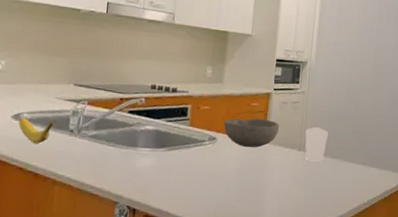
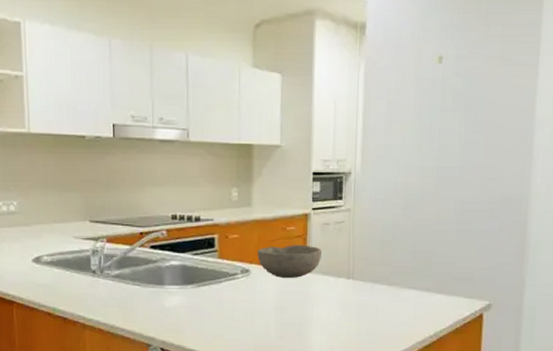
banana: present [19,117,56,144] -> none [40,260,77,287]
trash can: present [305,126,329,162] -> none [354,249,383,290]

